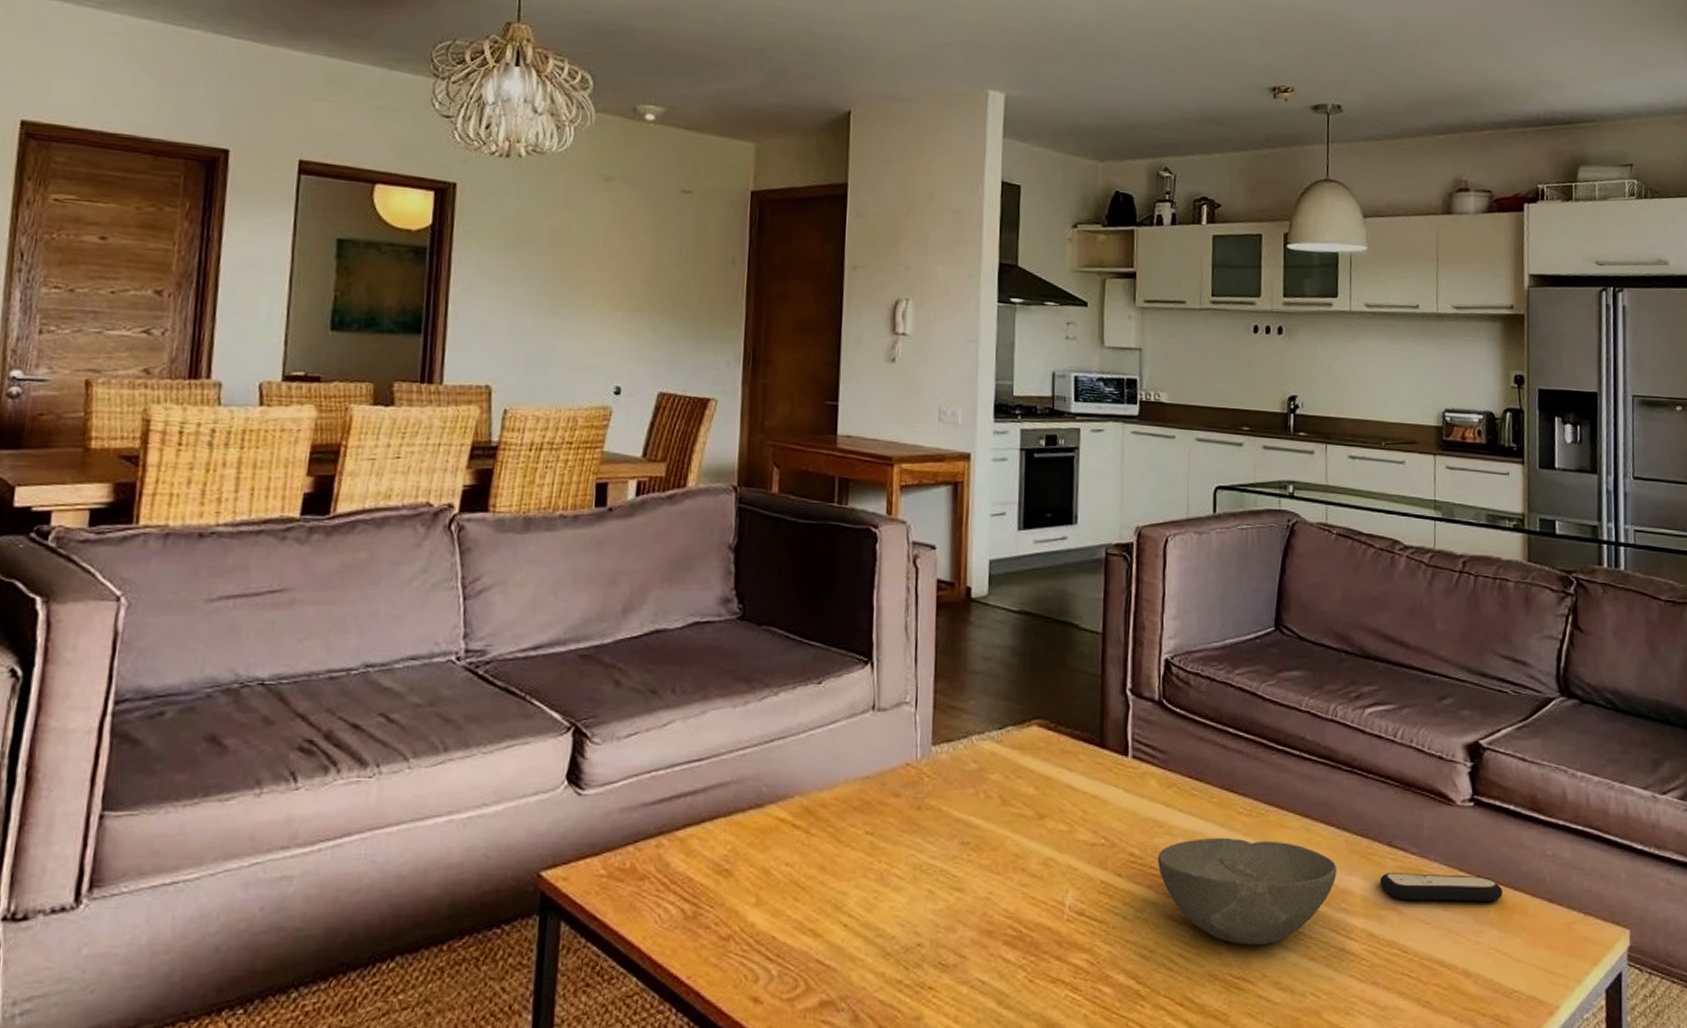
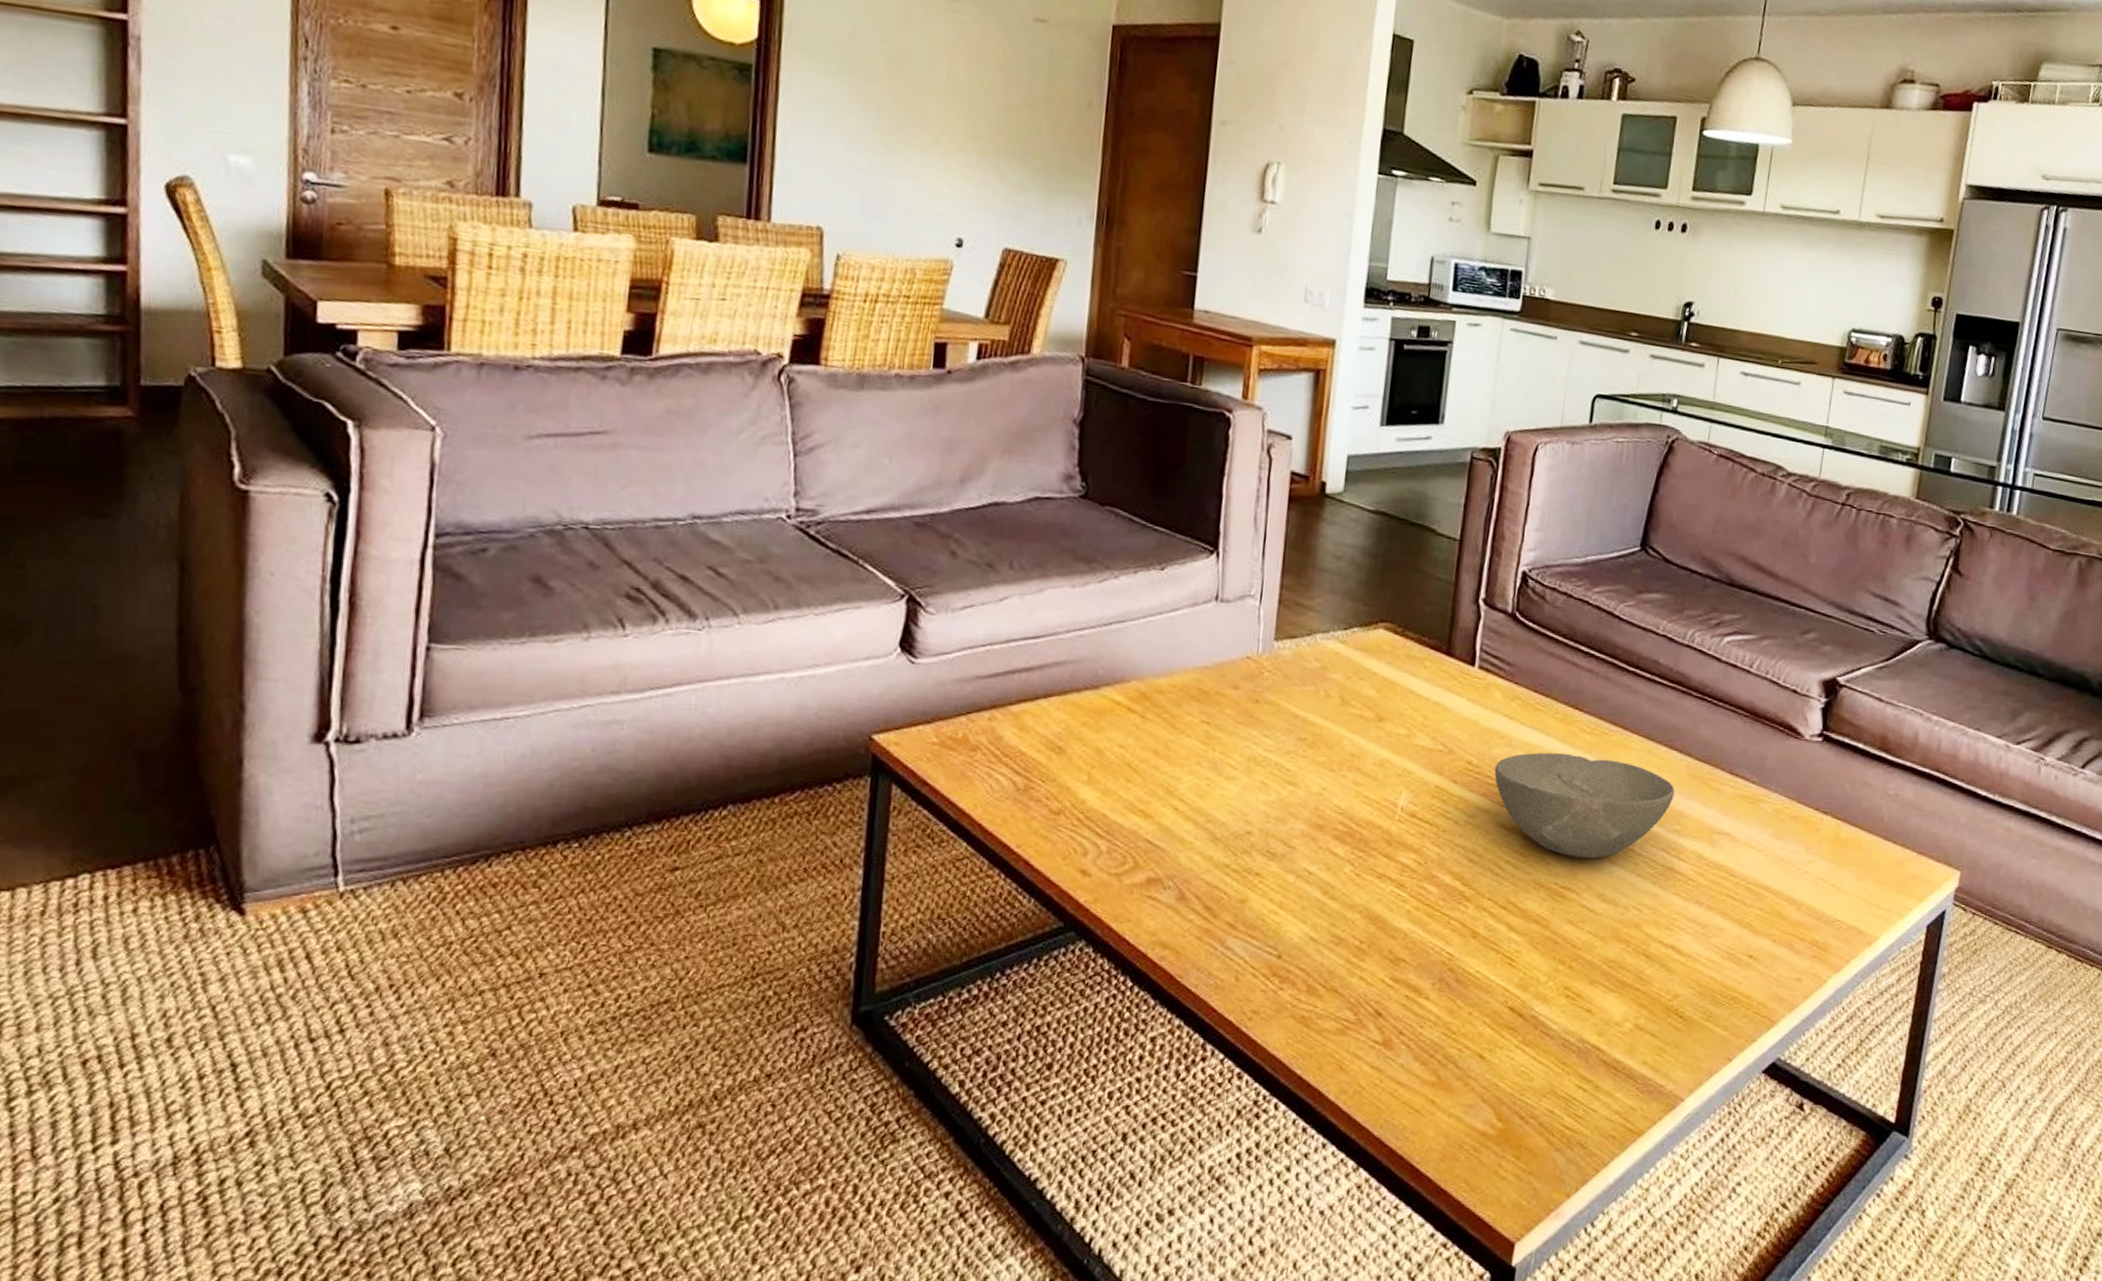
remote control: present [1380,873,1503,901] -> none [1716,799,1840,835]

